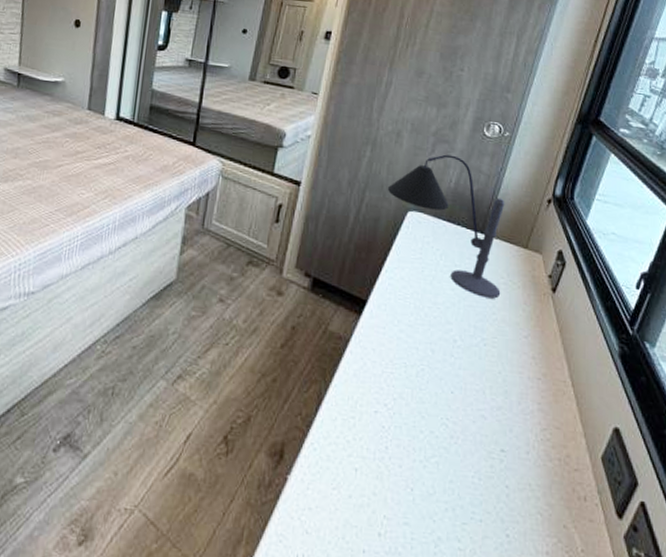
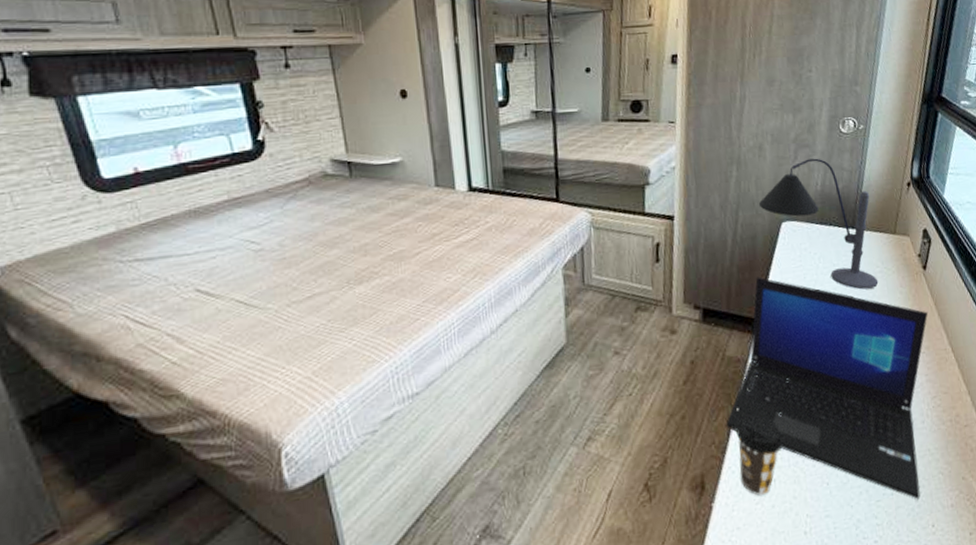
laptop: none [316,259,551,536] -> present [726,276,928,500]
coffee cup: none [320,396,372,482] -> present [736,414,784,496]

